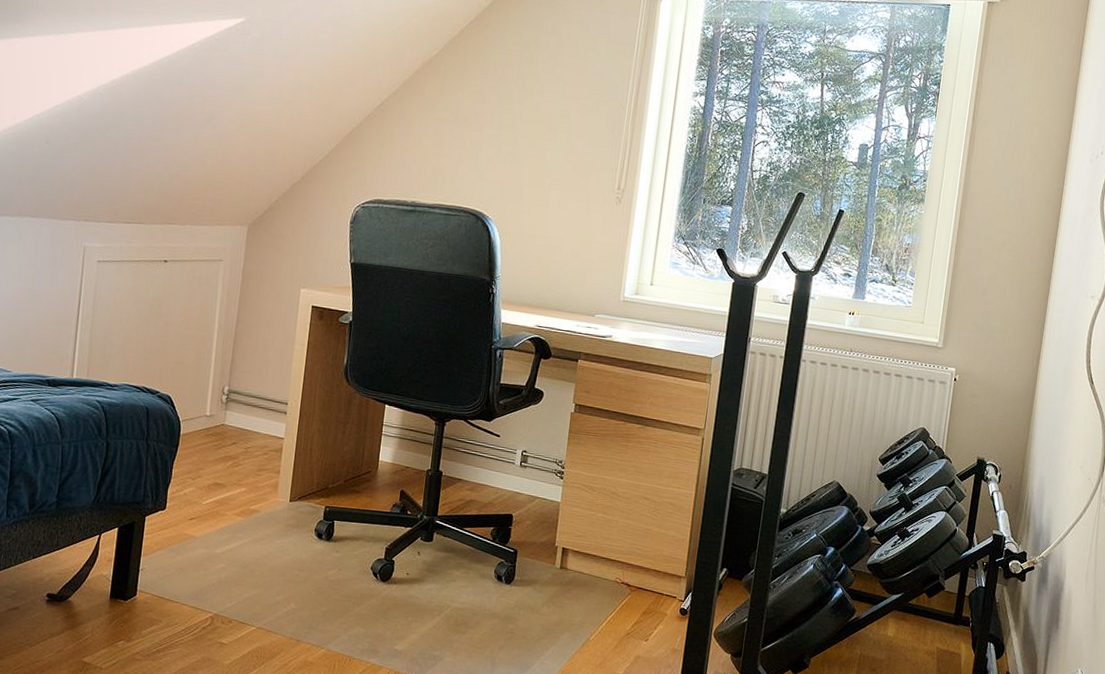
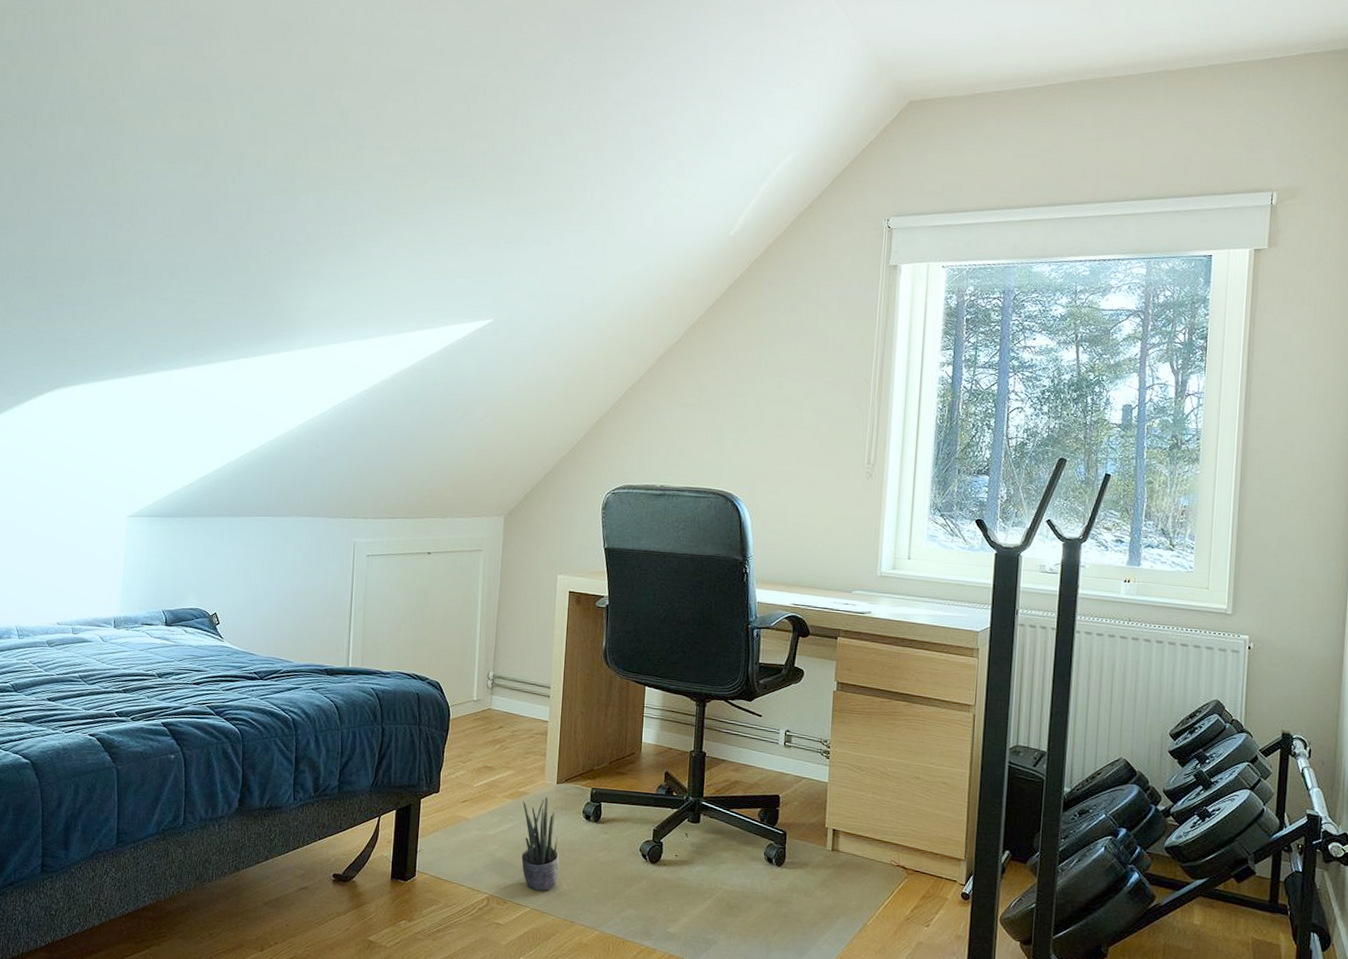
potted plant: none [249,514,289,610] -> present [521,796,560,891]

